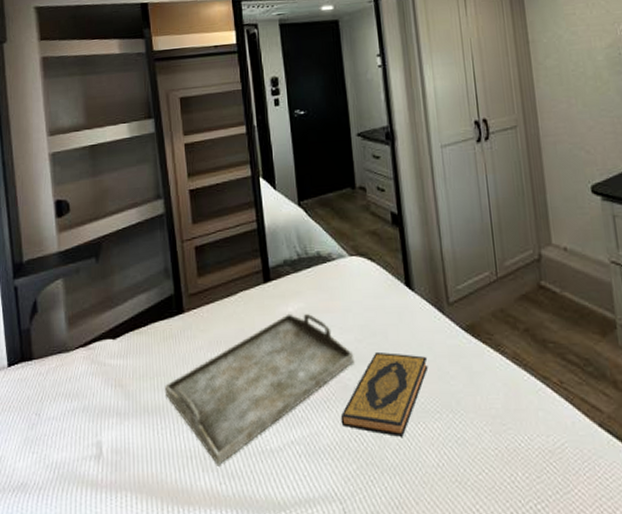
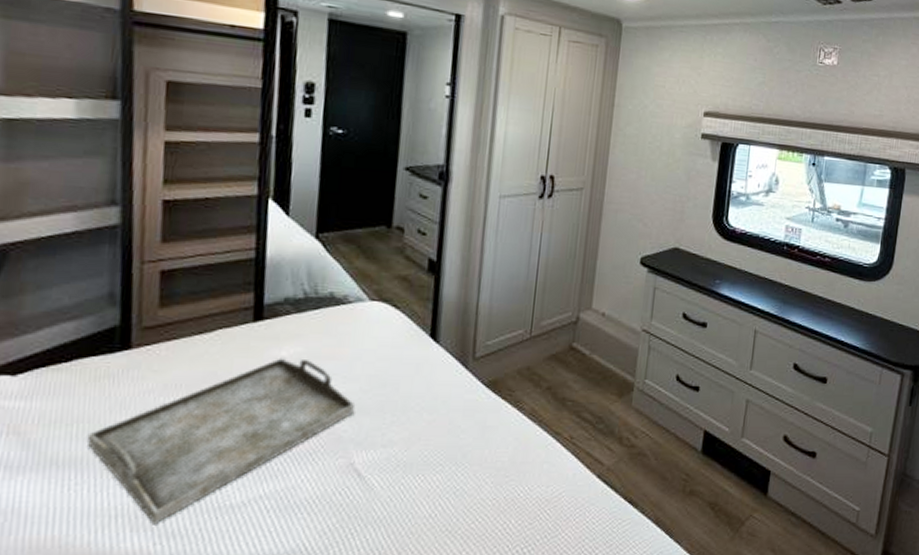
hardback book: present [340,351,428,437] -> none [326,403,440,489]

